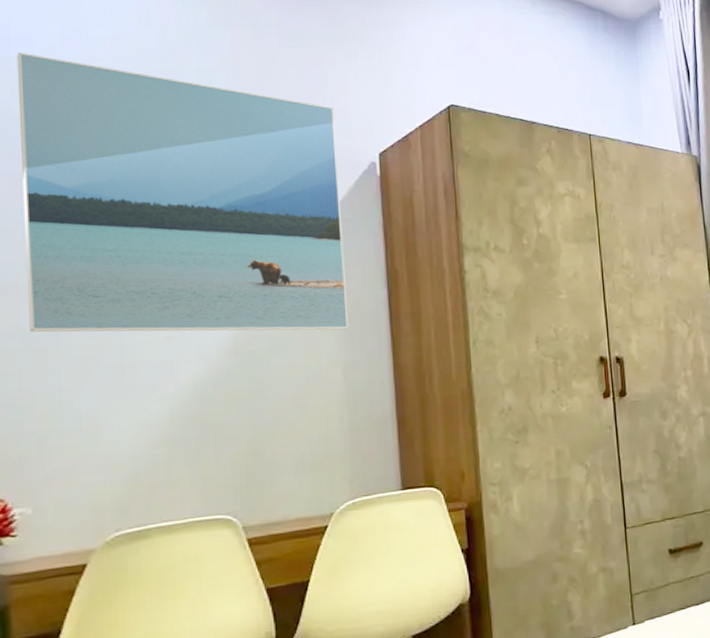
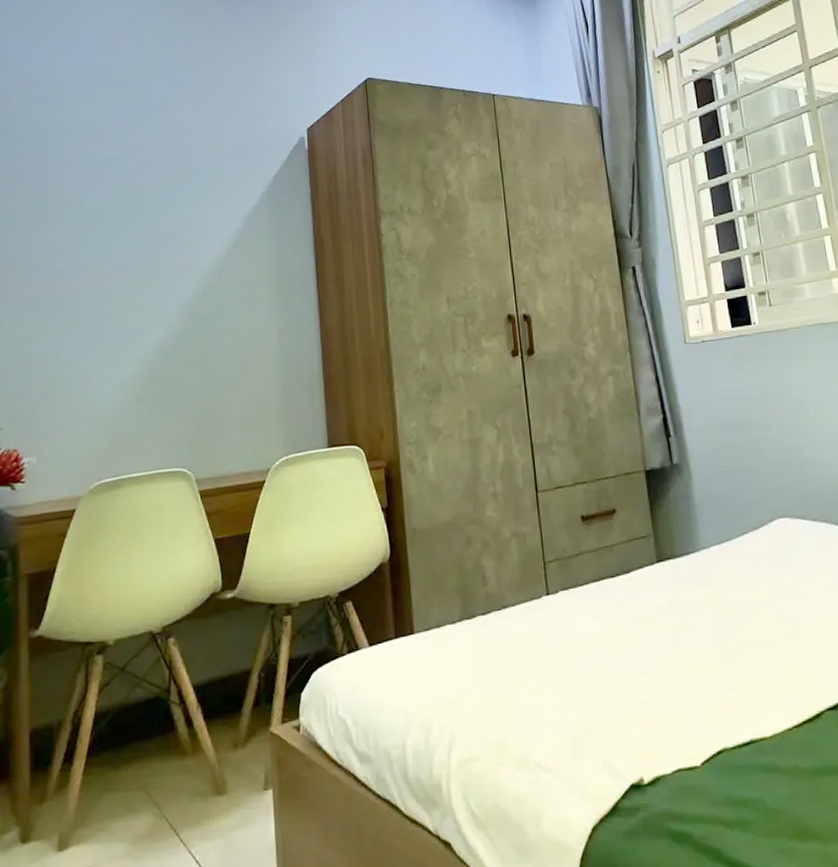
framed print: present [16,52,349,333] -> none [33,67,283,304]

